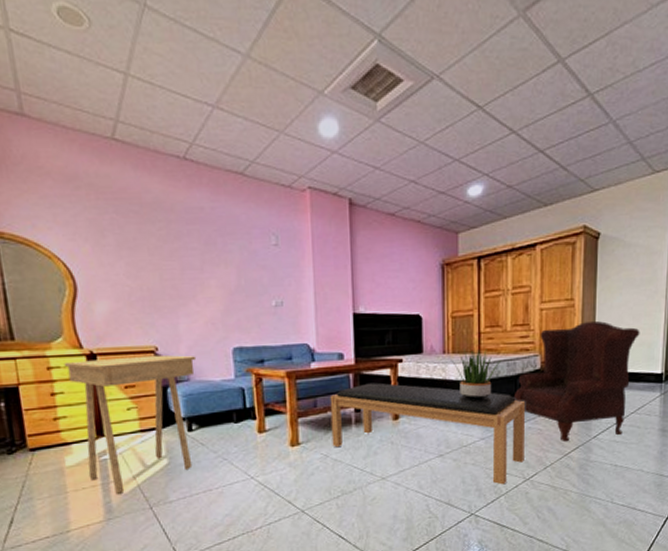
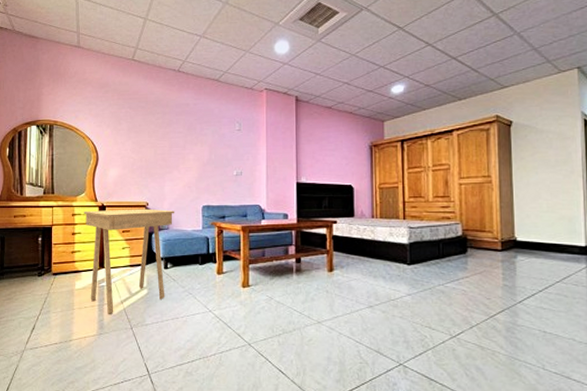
bench: present [329,383,525,485] -> none [275,239,450,339]
potted plant: present [449,348,502,400] -> none [377,215,425,259]
armchair: present [513,321,640,442] -> none [437,196,560,305]

